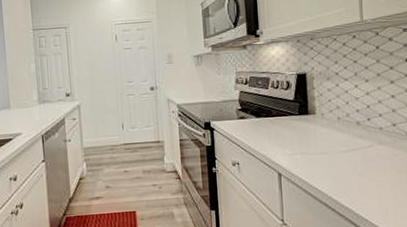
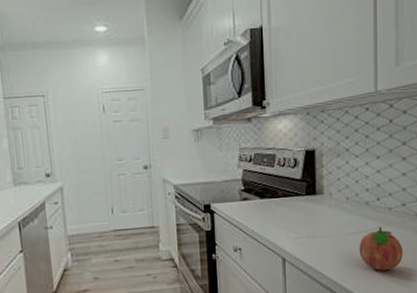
fruit: none [352,145,396,188] -> present [359,226,403,271]

